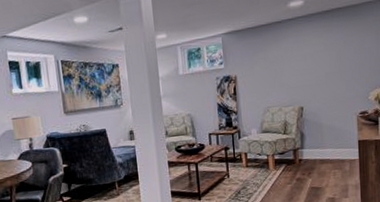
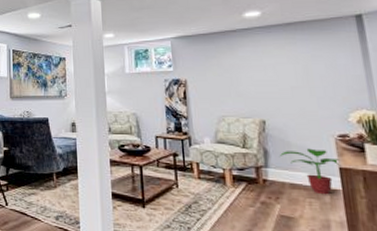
potted plant: none [314,127,359,165] -> present [280,148,341,195]

